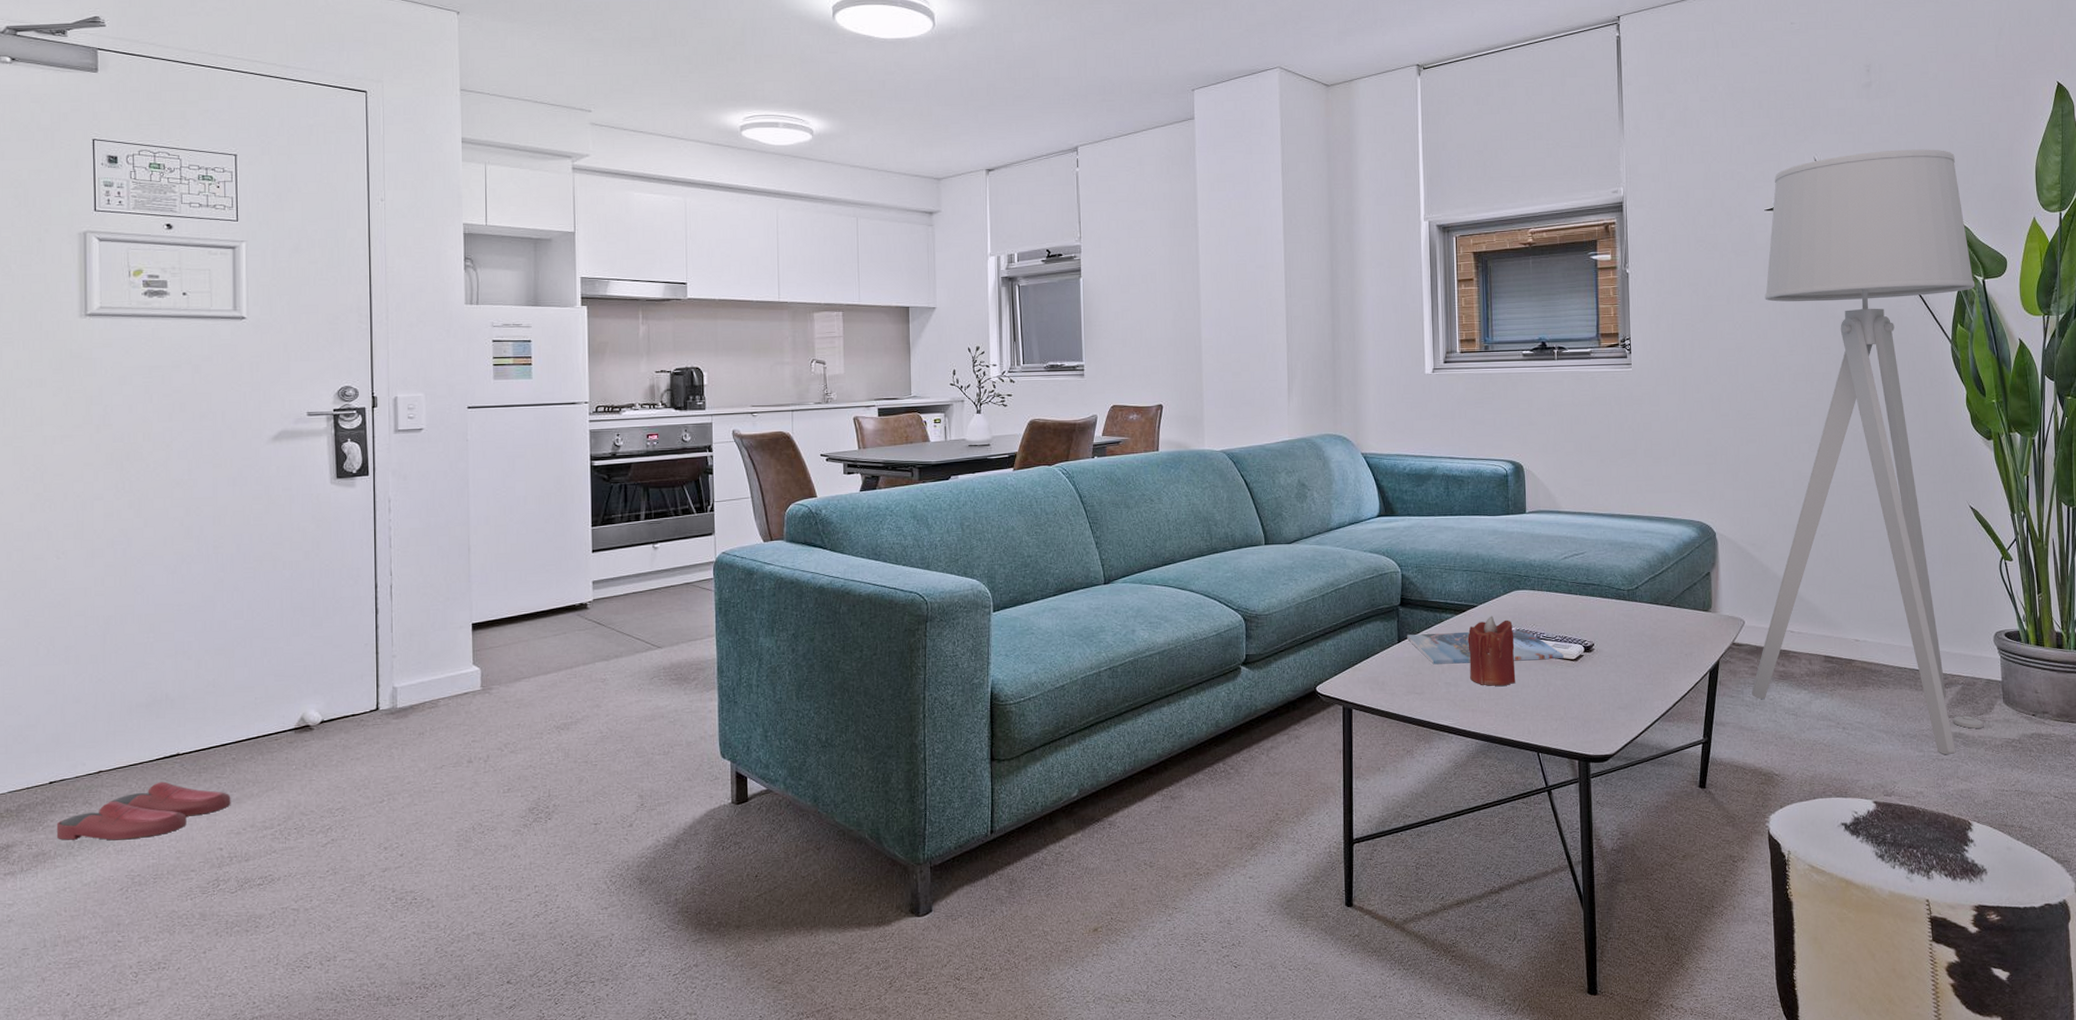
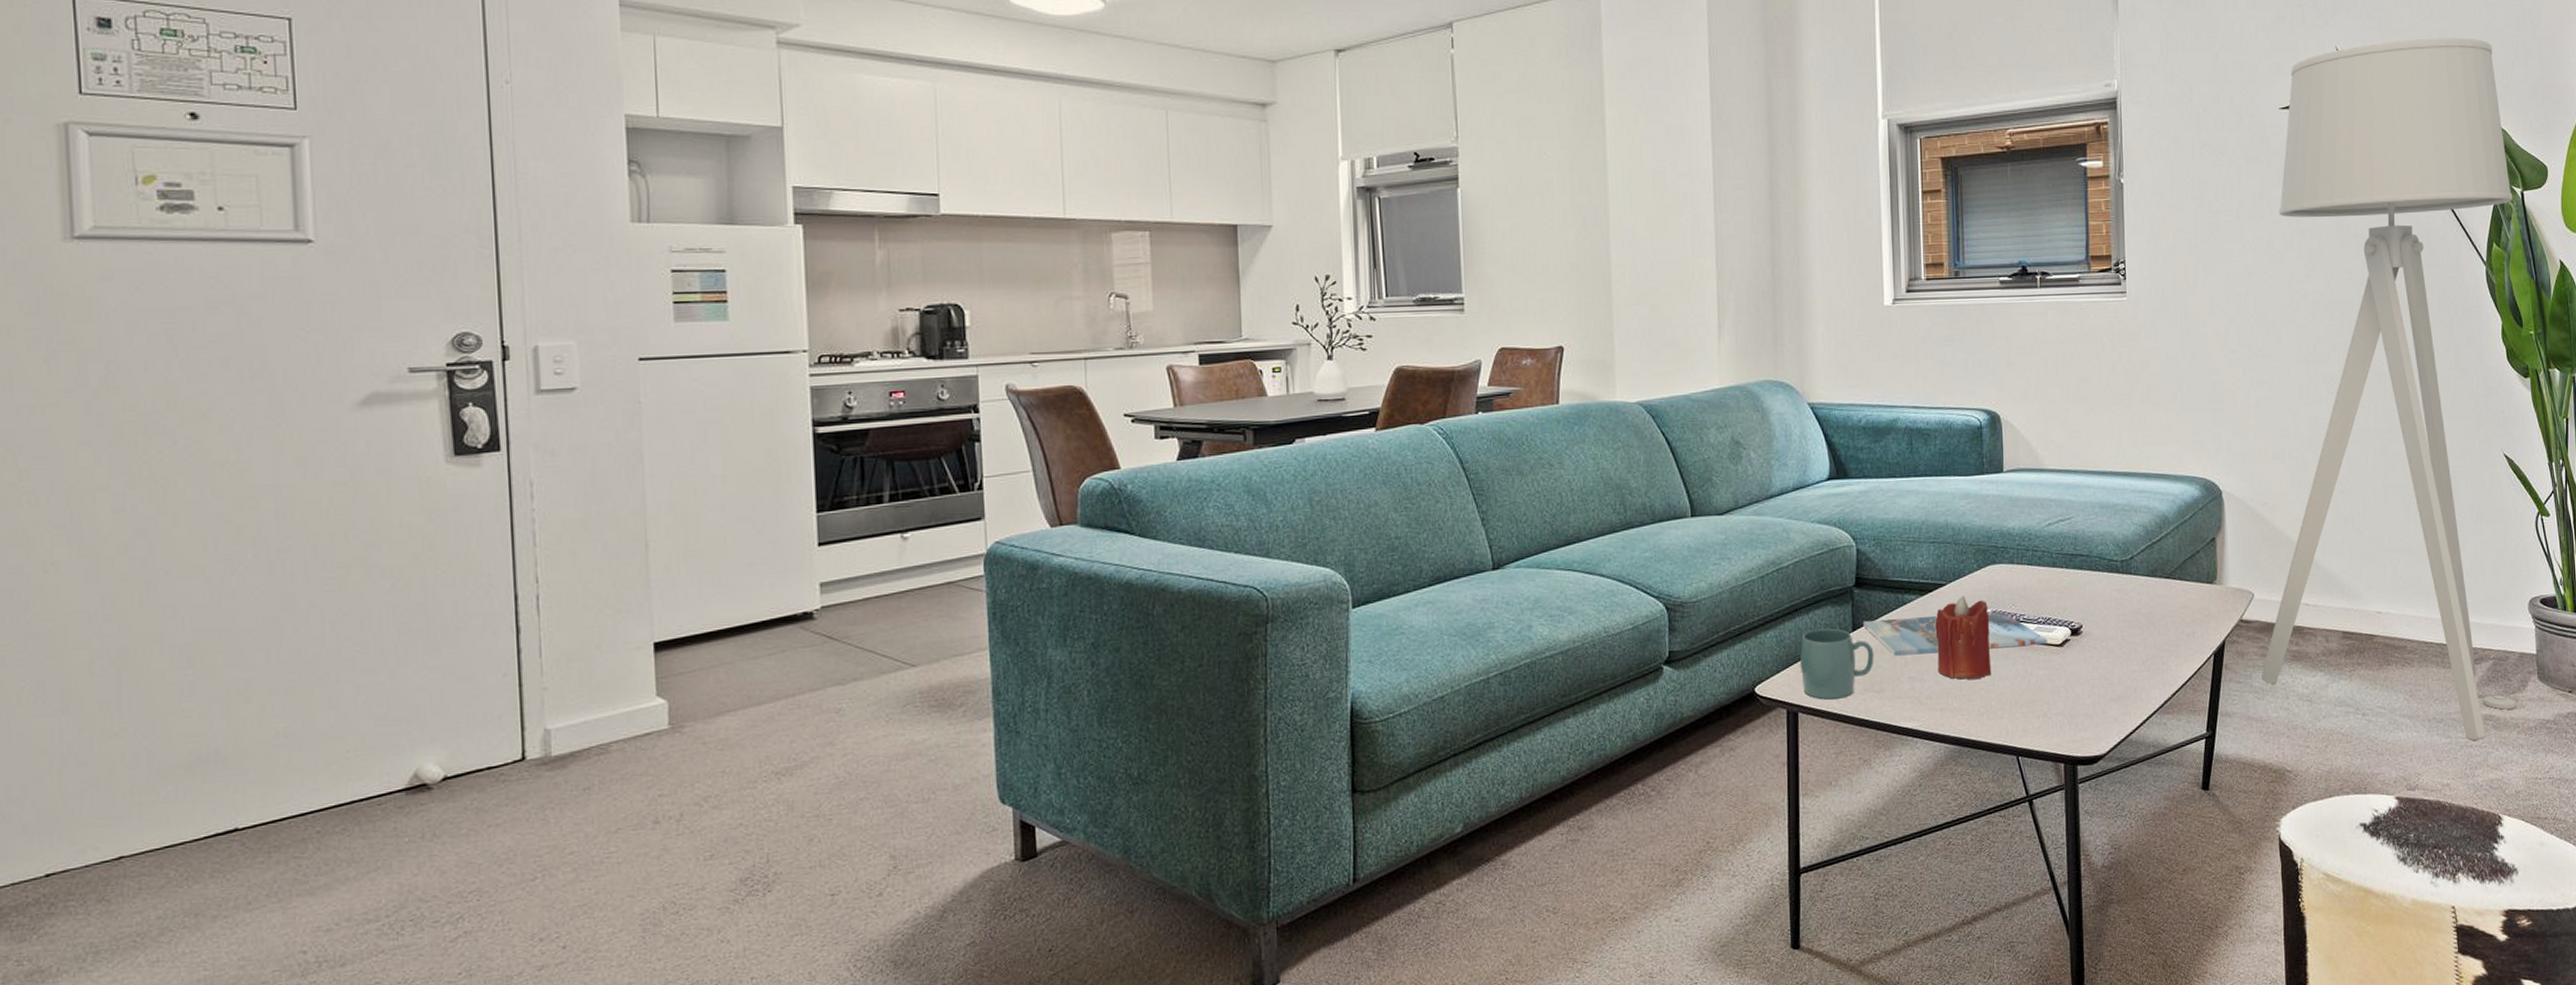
slippers: present [56,781,231,841] -> none [58,866,317,952]
mug: none [1354,639,1416,699] -> present [1800,628,1874,700]

